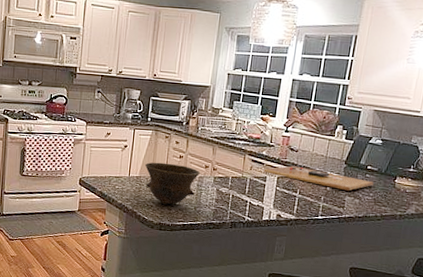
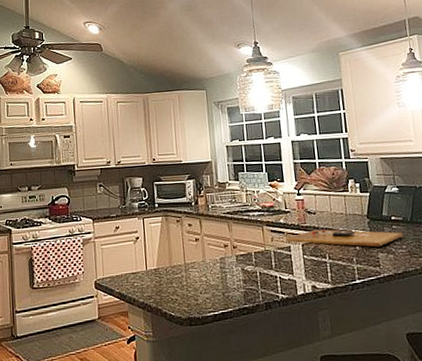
bowl: present [144,162,200,205] -> none [160,248,220,295]

